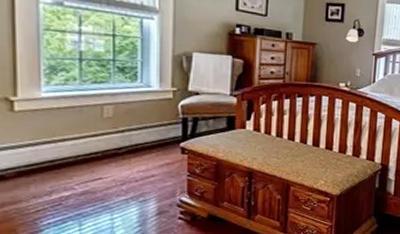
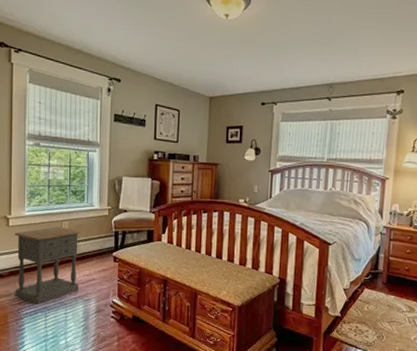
nightstand: none [23,112,134,211] -> present [14,227,82,305]

